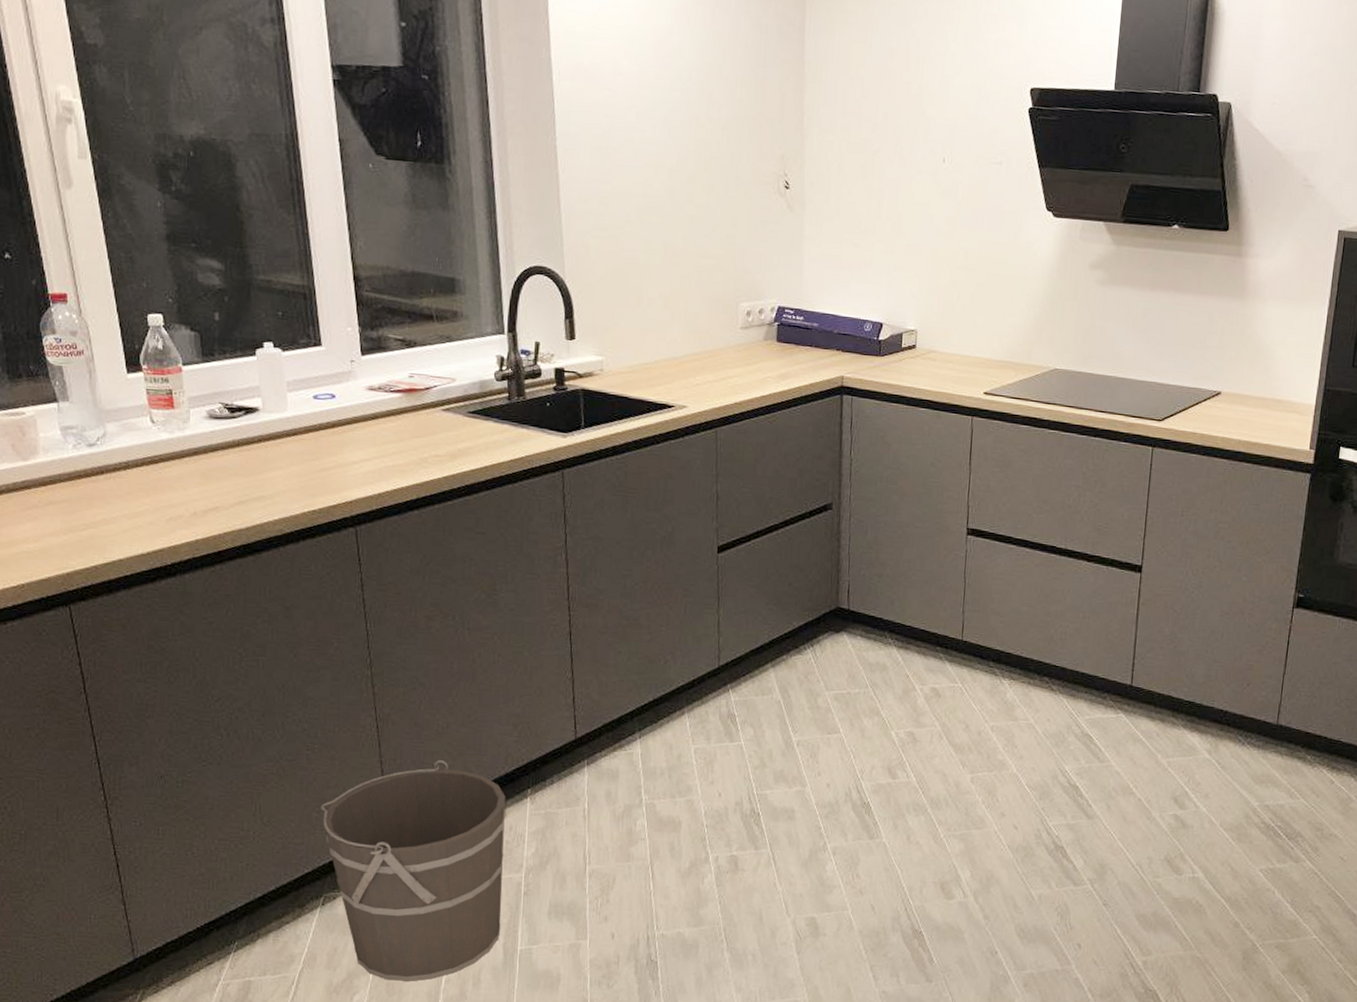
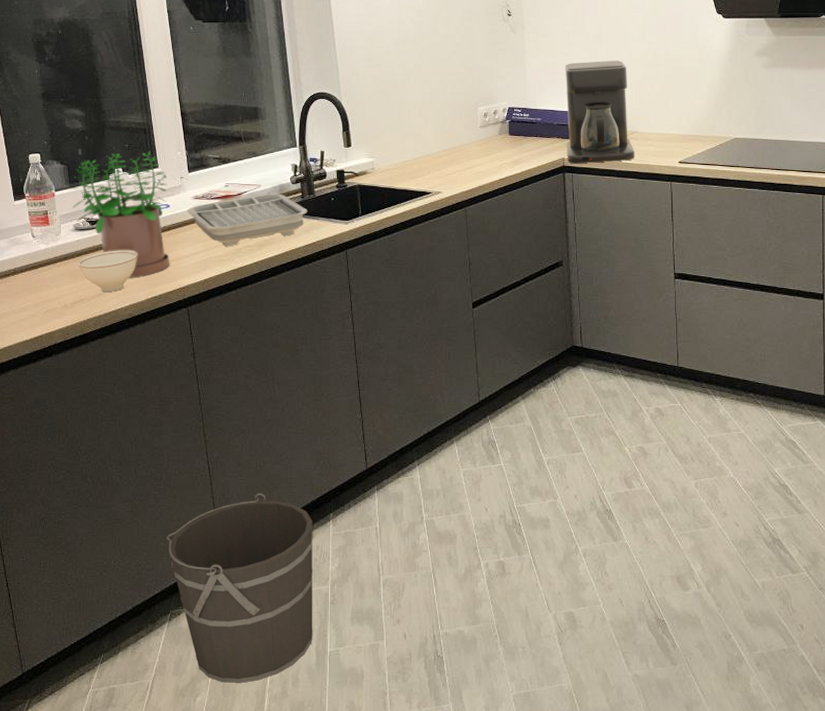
potted plant: none [201,322,335,484] -> present [69,151,170,277]
bowl: none [211,447,291,500] -> present [77,250,137,292]
dish rack: none [358,391,515,455] -> present [187,194,308,247]
coffee maker: none [847,256,931,386] -> present [564,61,635,164]

